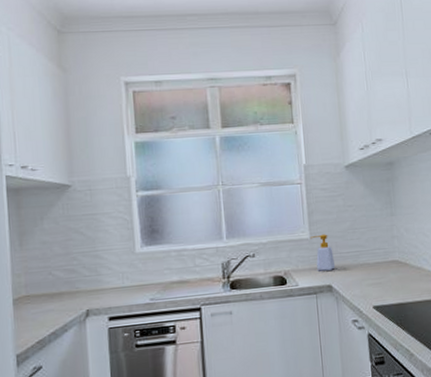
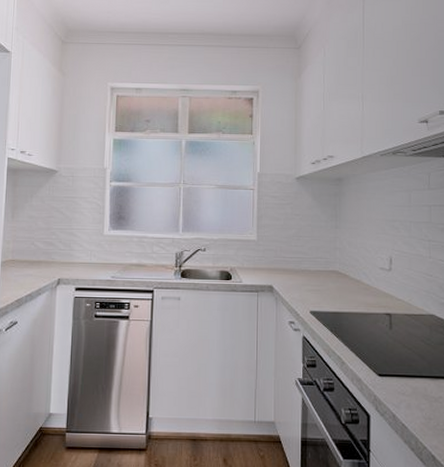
soap bottle: present [309,234,336,271] -> none [257,238,278,272]

